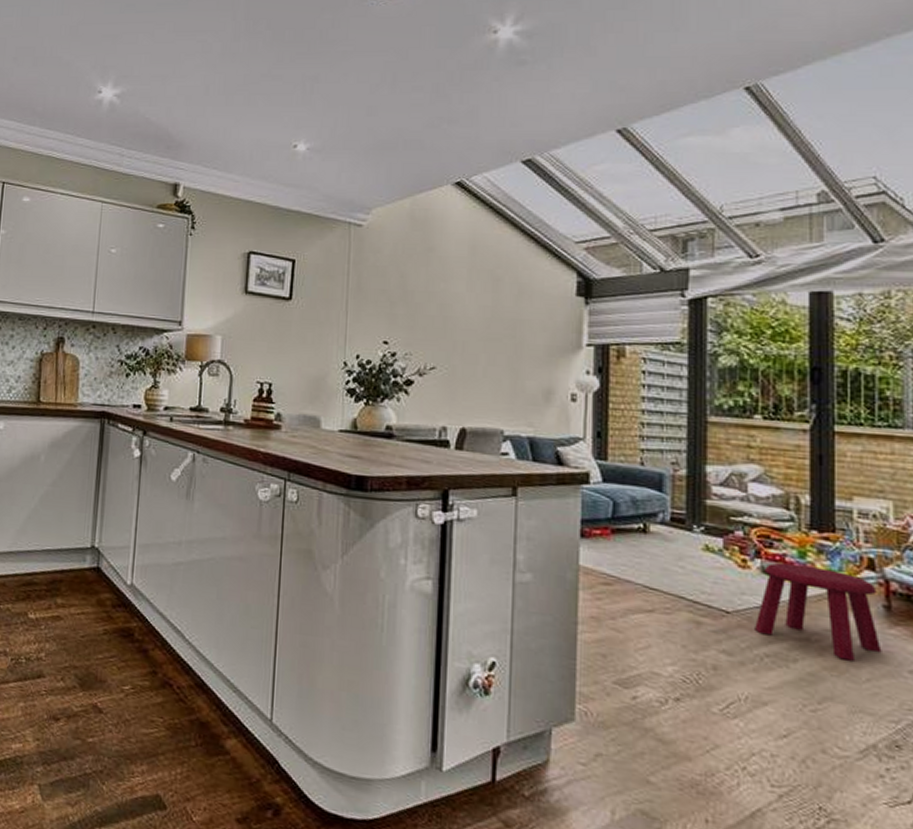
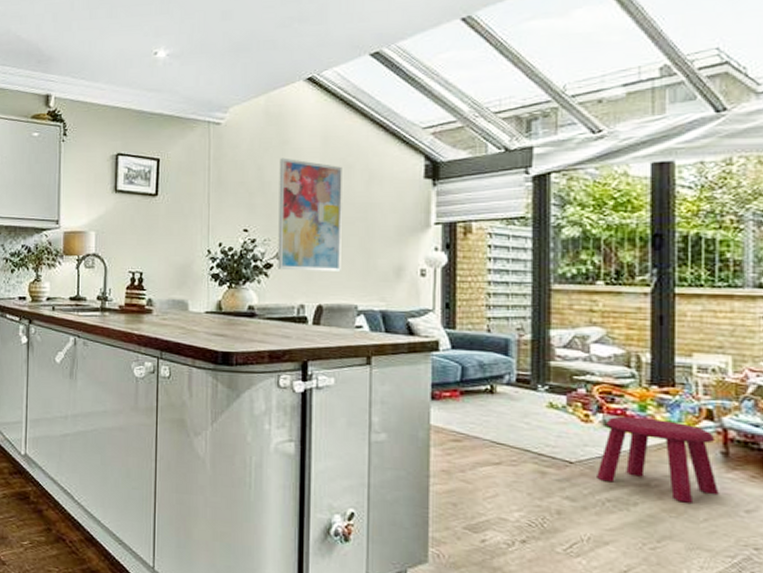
wall art: none [419,266,490,392] -> present [278,157,342,272]

